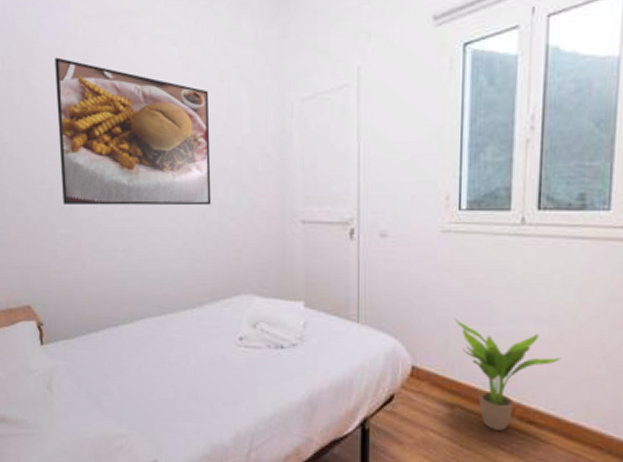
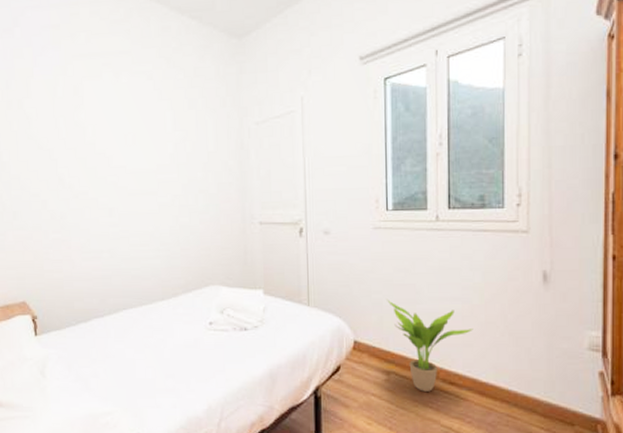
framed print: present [55,57,212,206] -> none [48,89,184,214]

